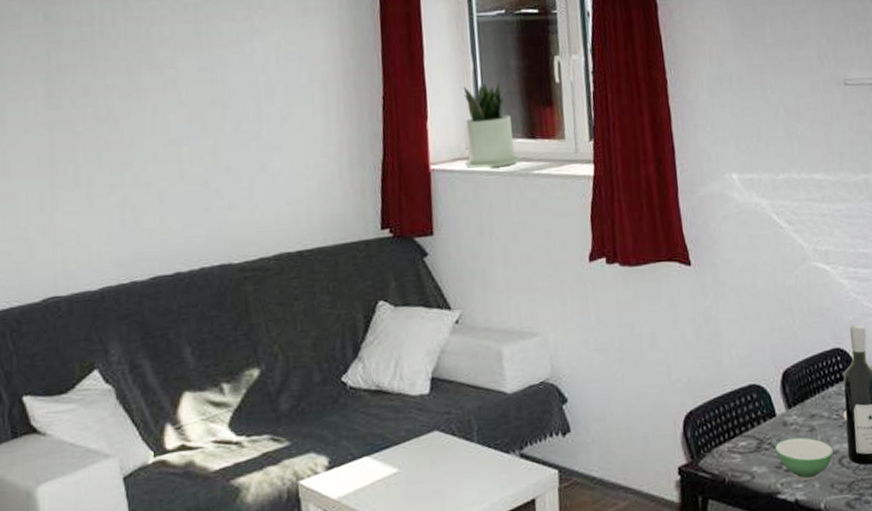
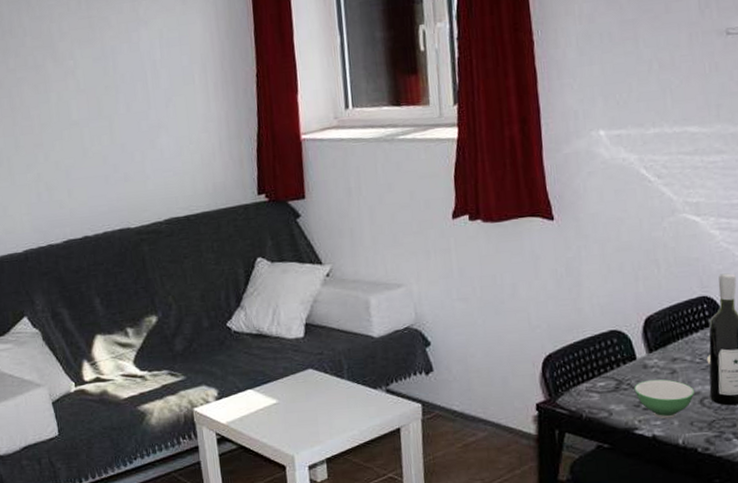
planter: present [463,82,520,169] -> none [331,54,386,137]

